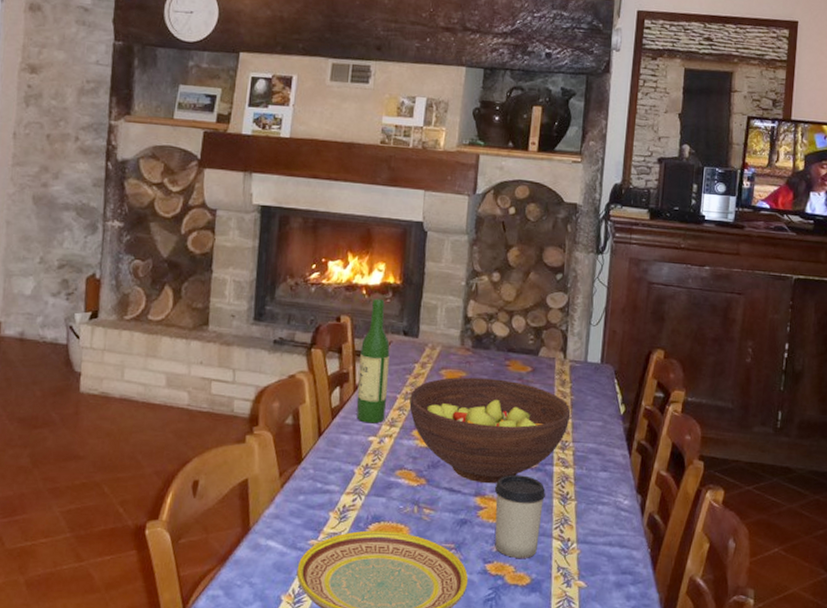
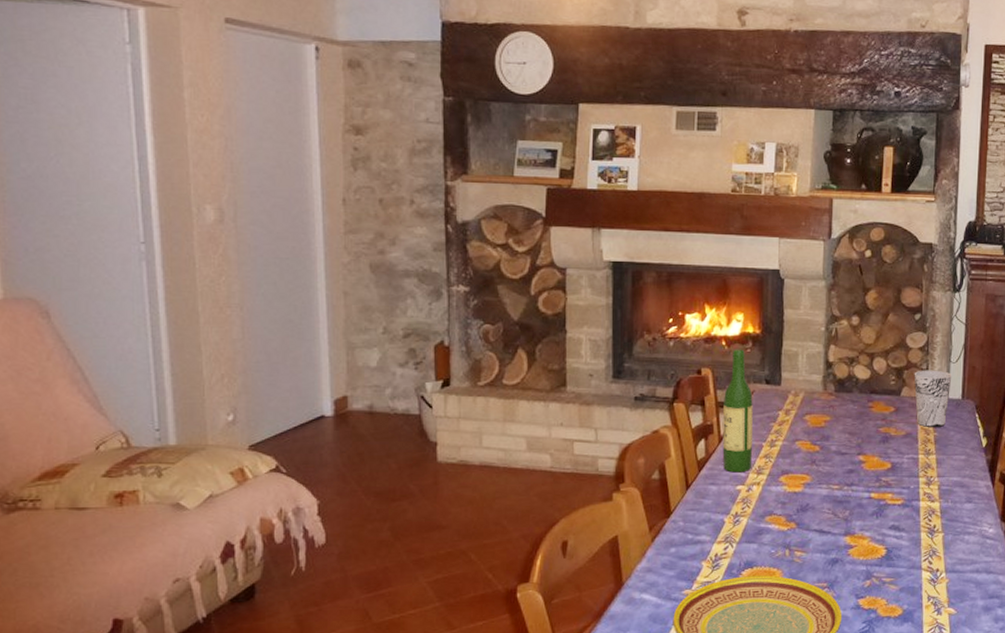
fruit bowl: present [409,377,571,484] -> none [775,421,935,523]
cup: present [494,474,546,558] -> none [863,512,913,591]
cup: none [552,331,592,391] -> present [914,370,952,427]

